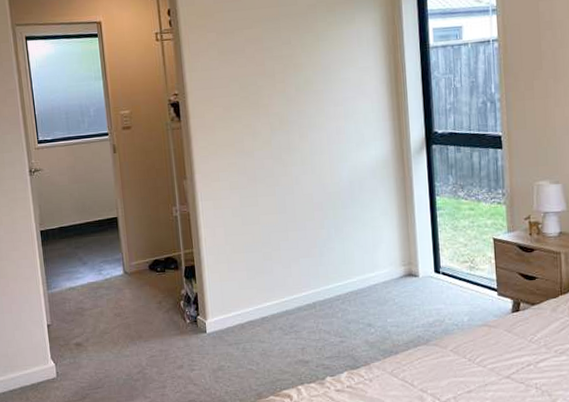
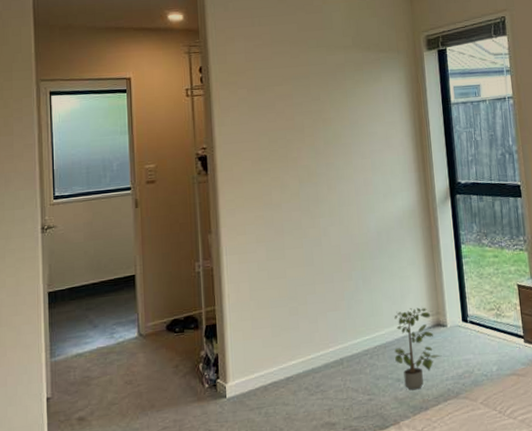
potted plant: none [366,257,413,335] -> present [394,307,442,391]

